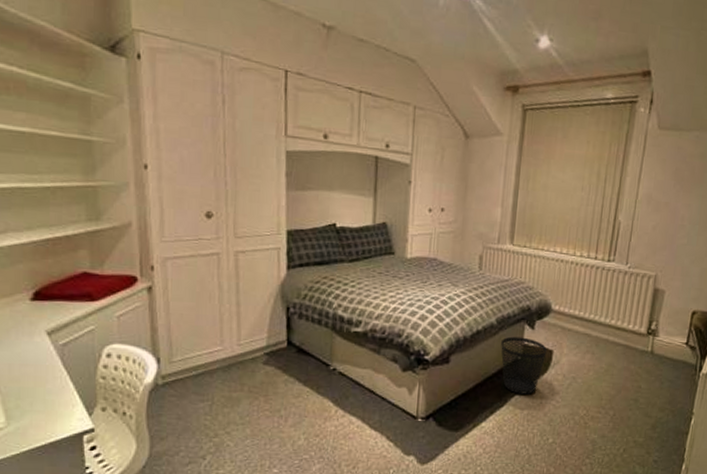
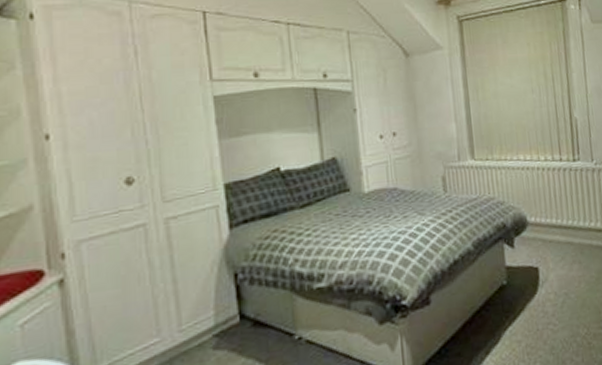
wastebasket: present [501,336,547,394] -> none [482,258,533,325]

